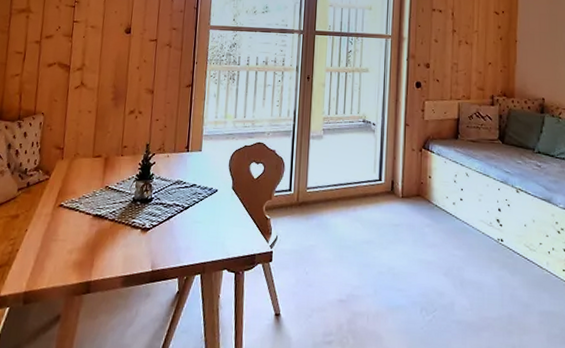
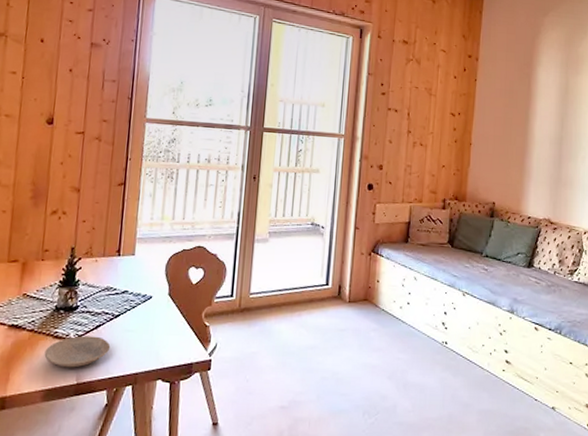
plate: none [123,226,181,256] -> present [44,335,111,368]

